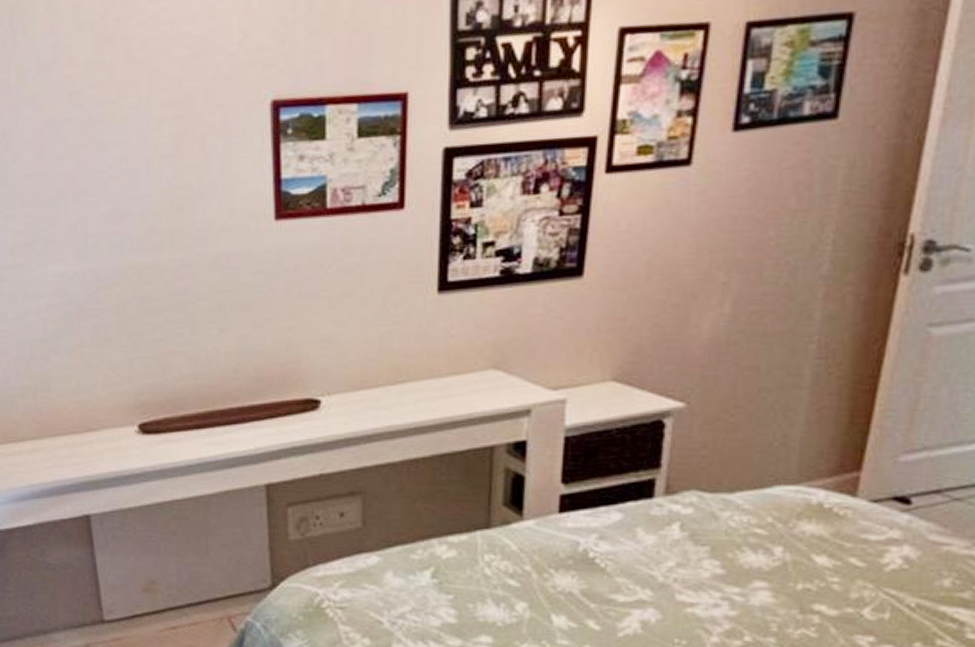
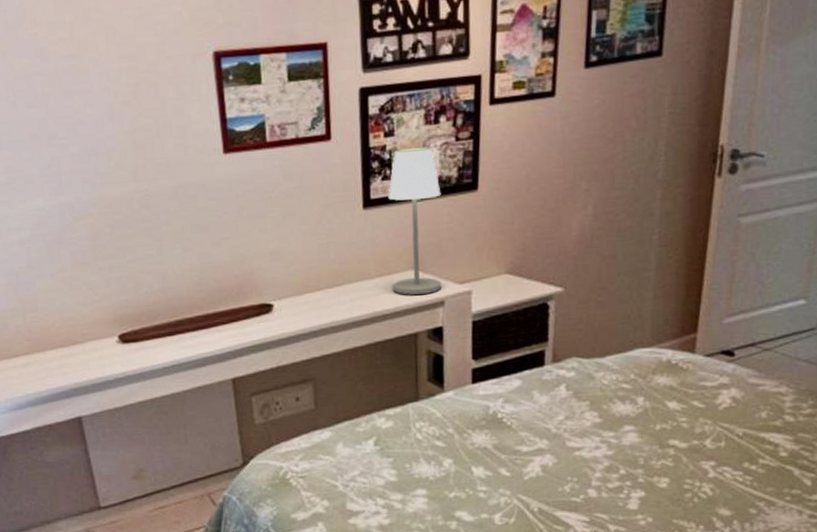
table lamp: none [468,220,537,401] -> present [388,146,442,296]

